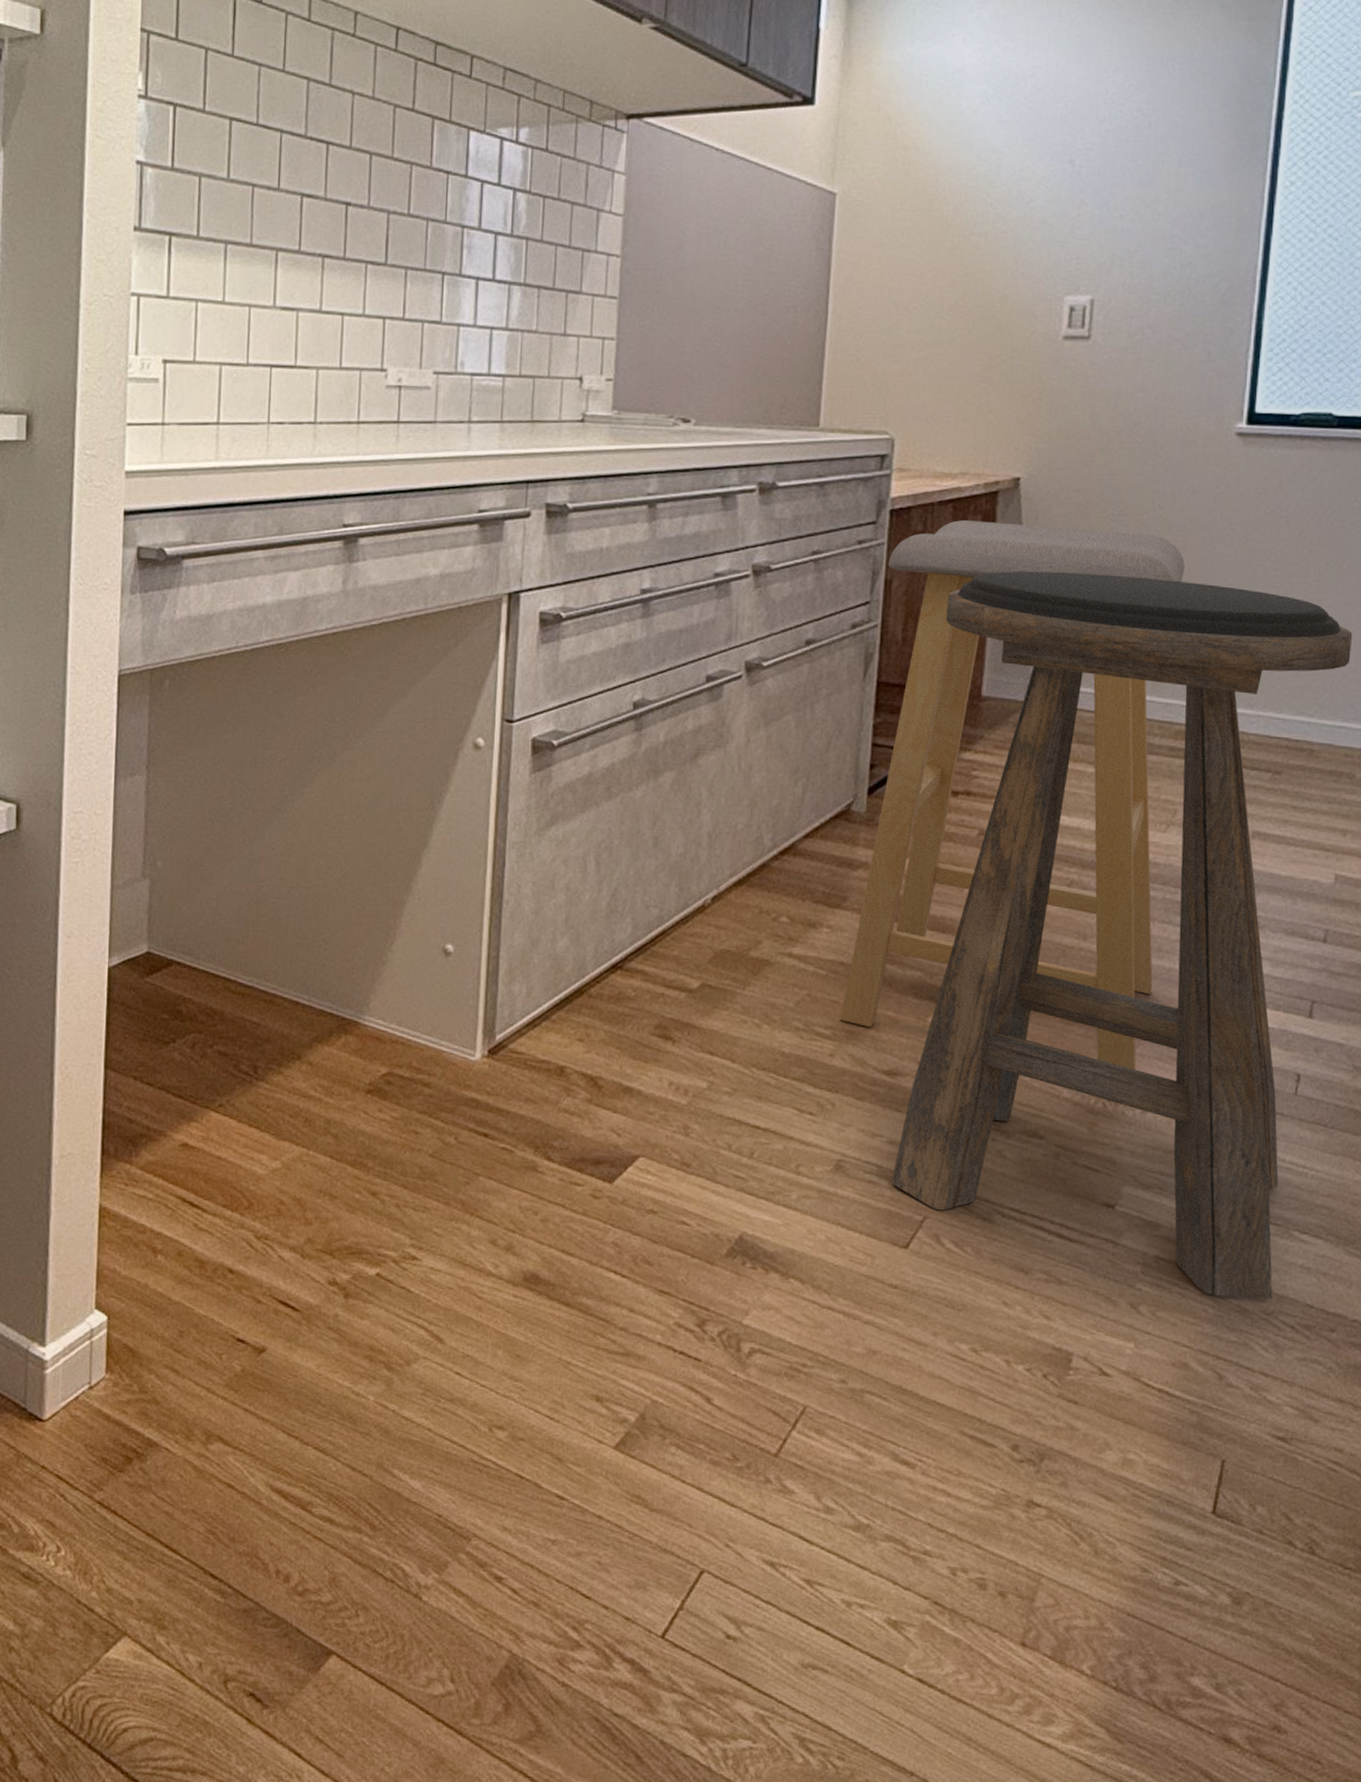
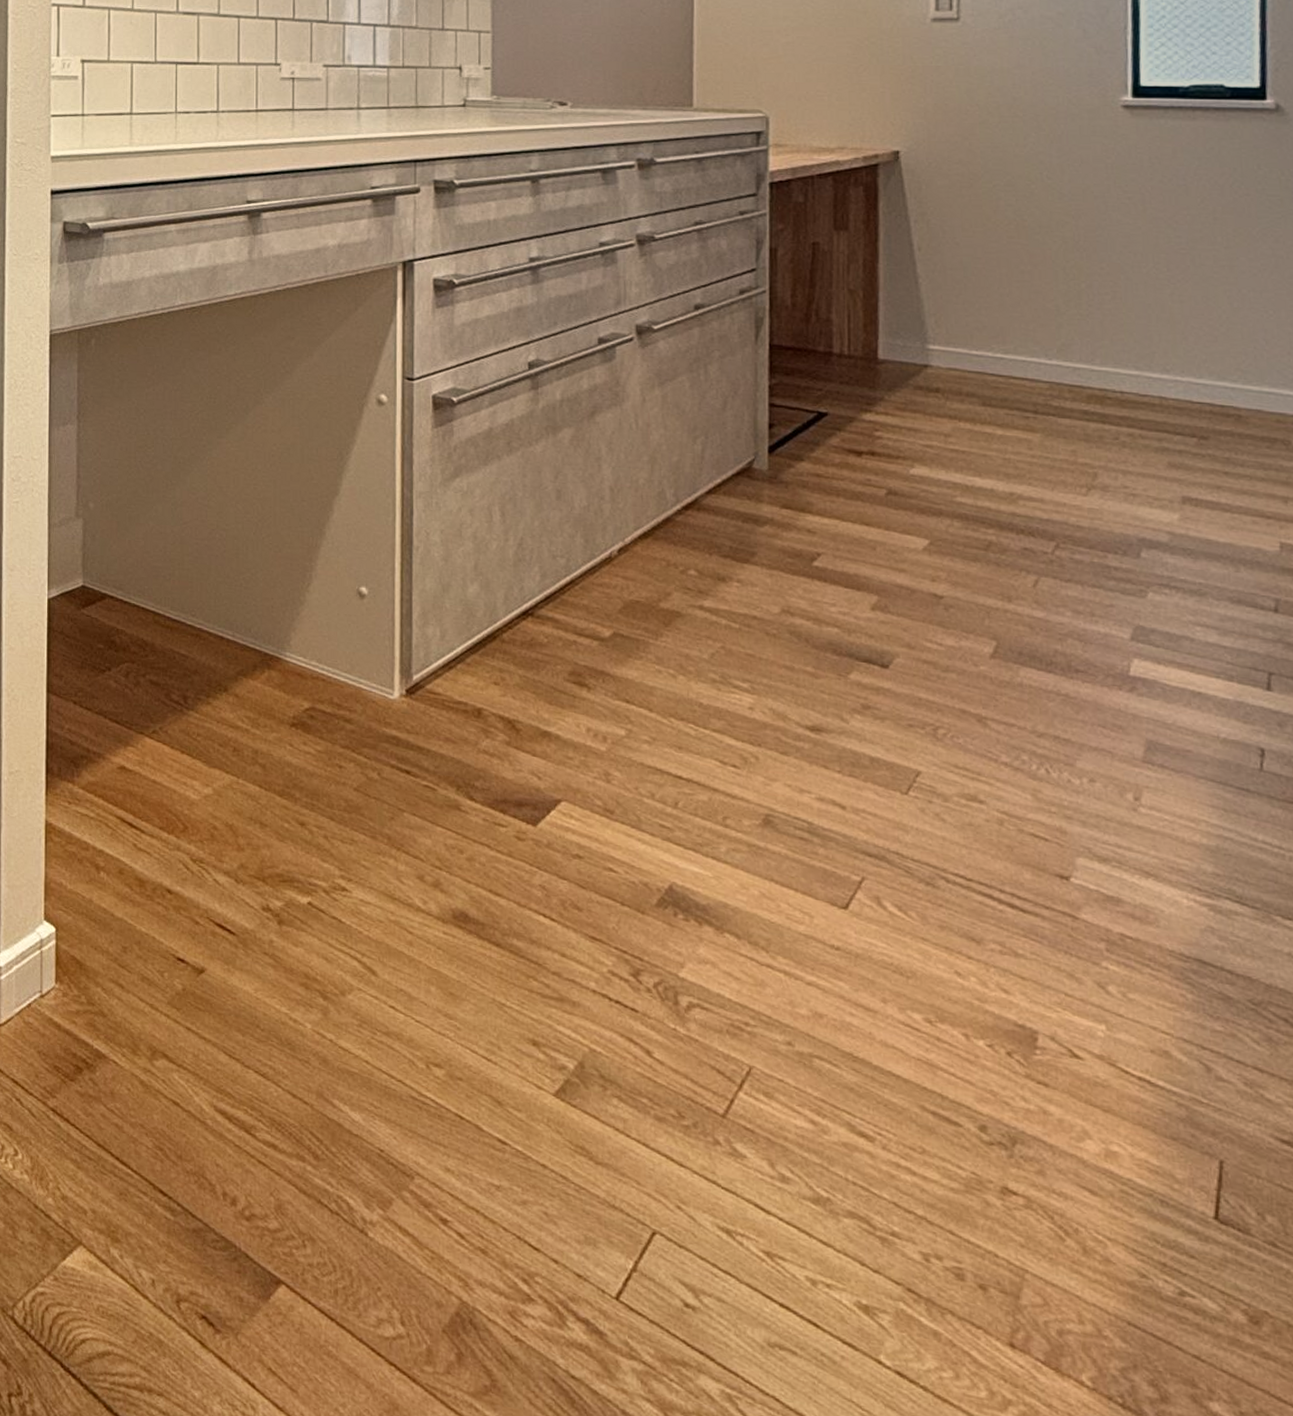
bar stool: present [840,520,1185,1070] -> none [757,192,1089,737]
stool: present [891,571,1353,1299] -> none [824,239,1272,988]

